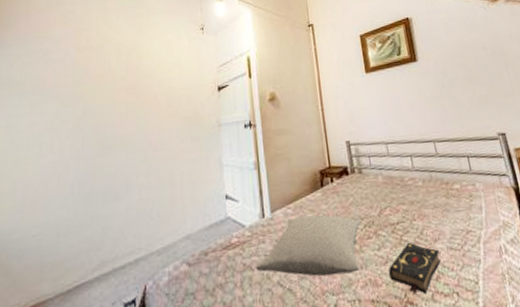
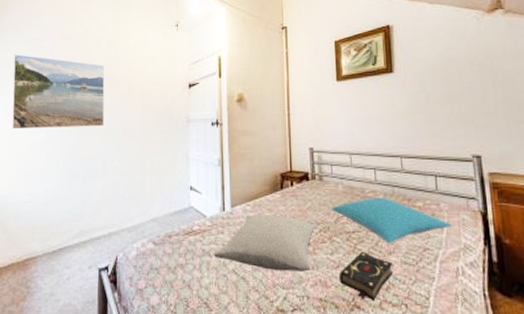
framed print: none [16,69,127,153] -> present [12,54,105,130]
pillow: none [374,183,489,231] -> present [331,197,452,244]

